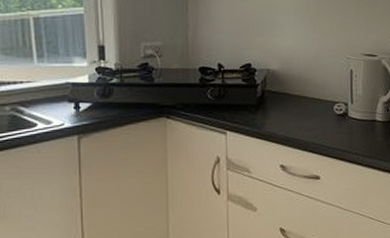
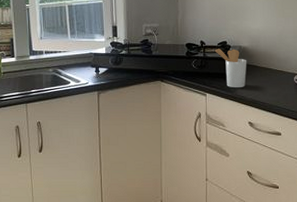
utensil holder: none [236,73,277,123] -> present [215,49,247,88]

